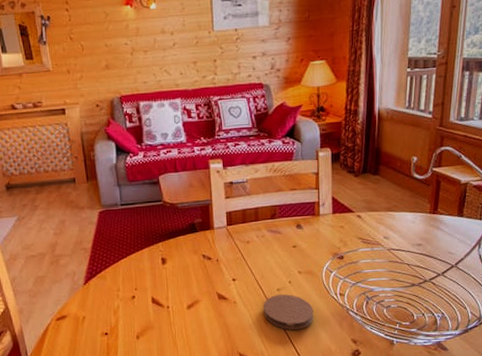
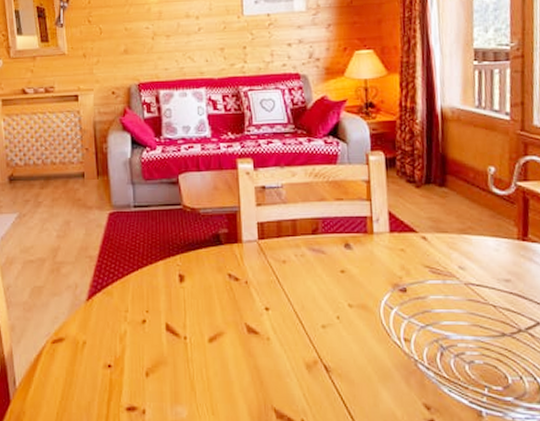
coaster: present [263,294,314,330] -> none [304,333,371,384]

